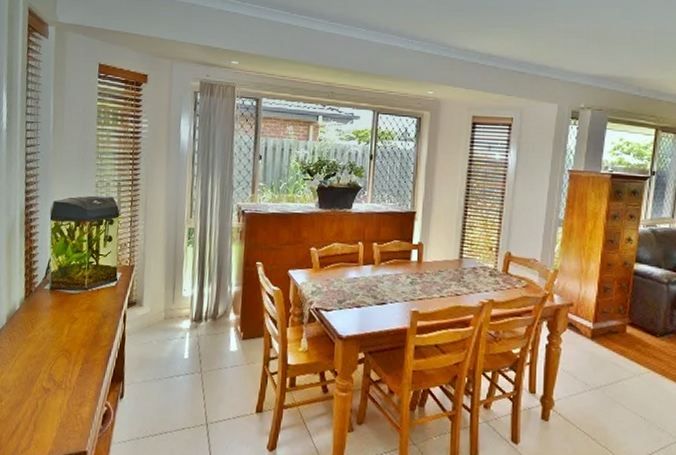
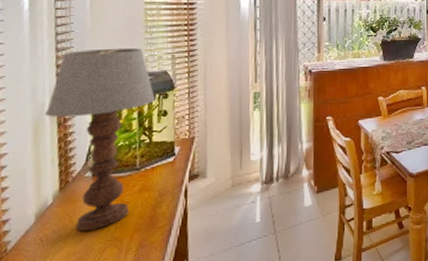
table lamp: none [16,171,103,339] -> present [44,47,156,231]

